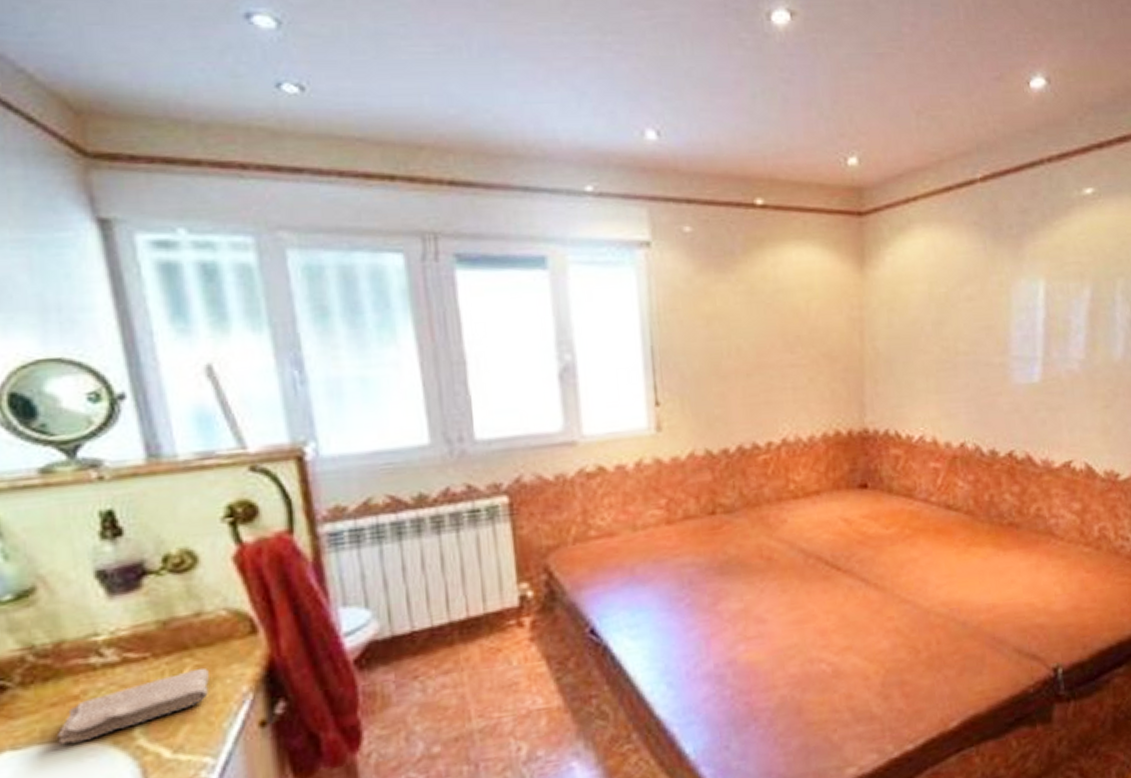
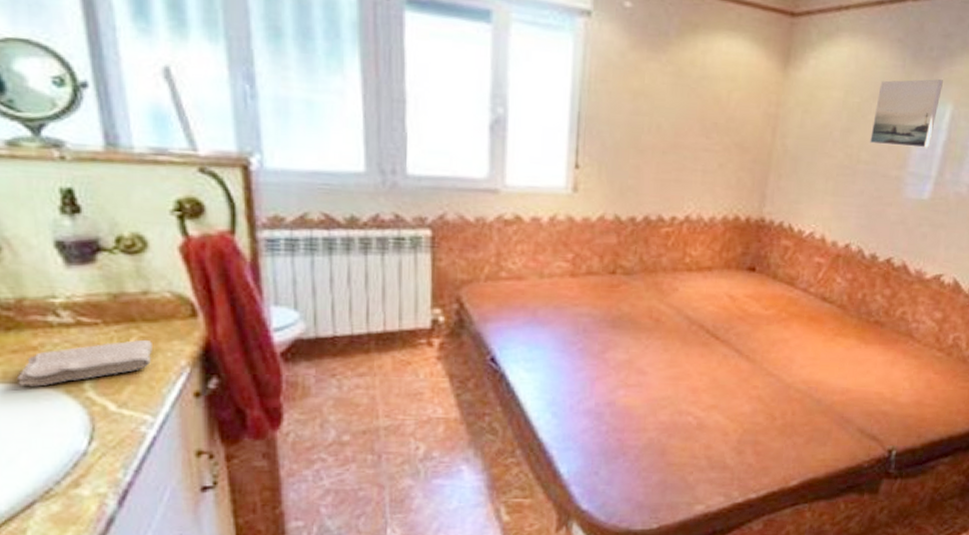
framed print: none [964,256,1030,333] -> present [870,79,943,148]

